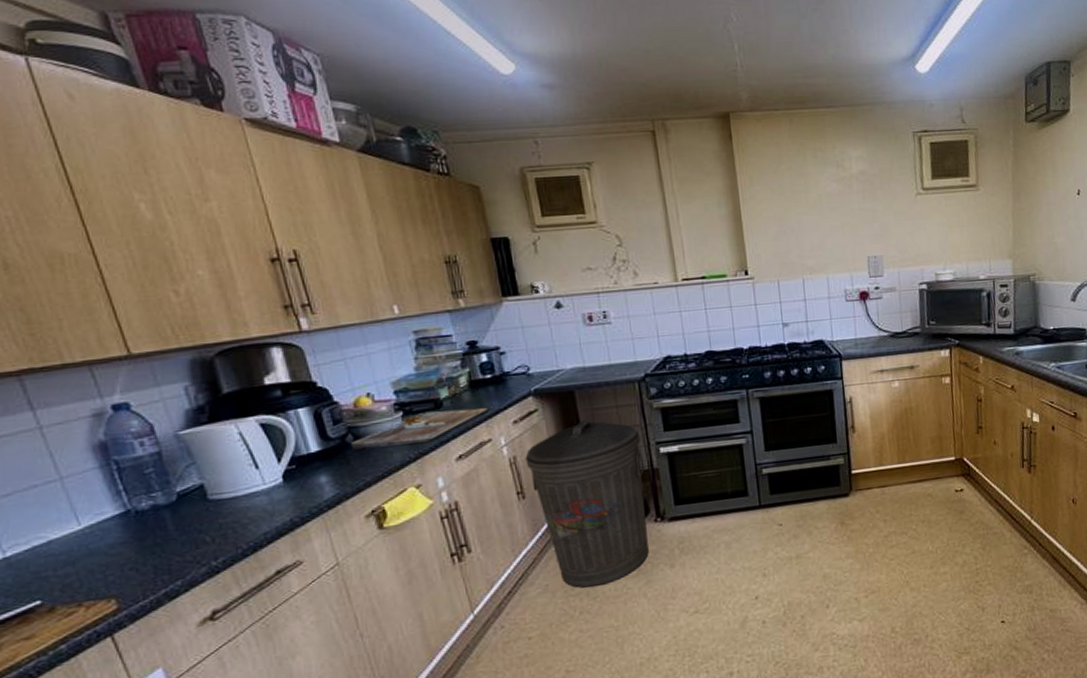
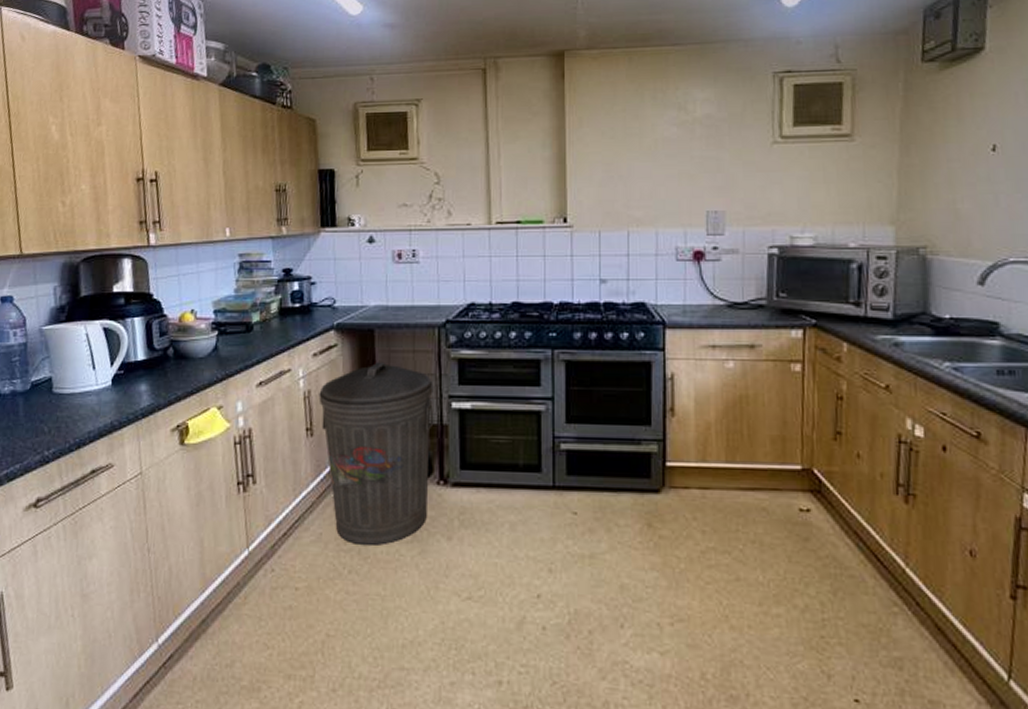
cutting board: present [350,407,489,450] -> none [170,333,293,365]

